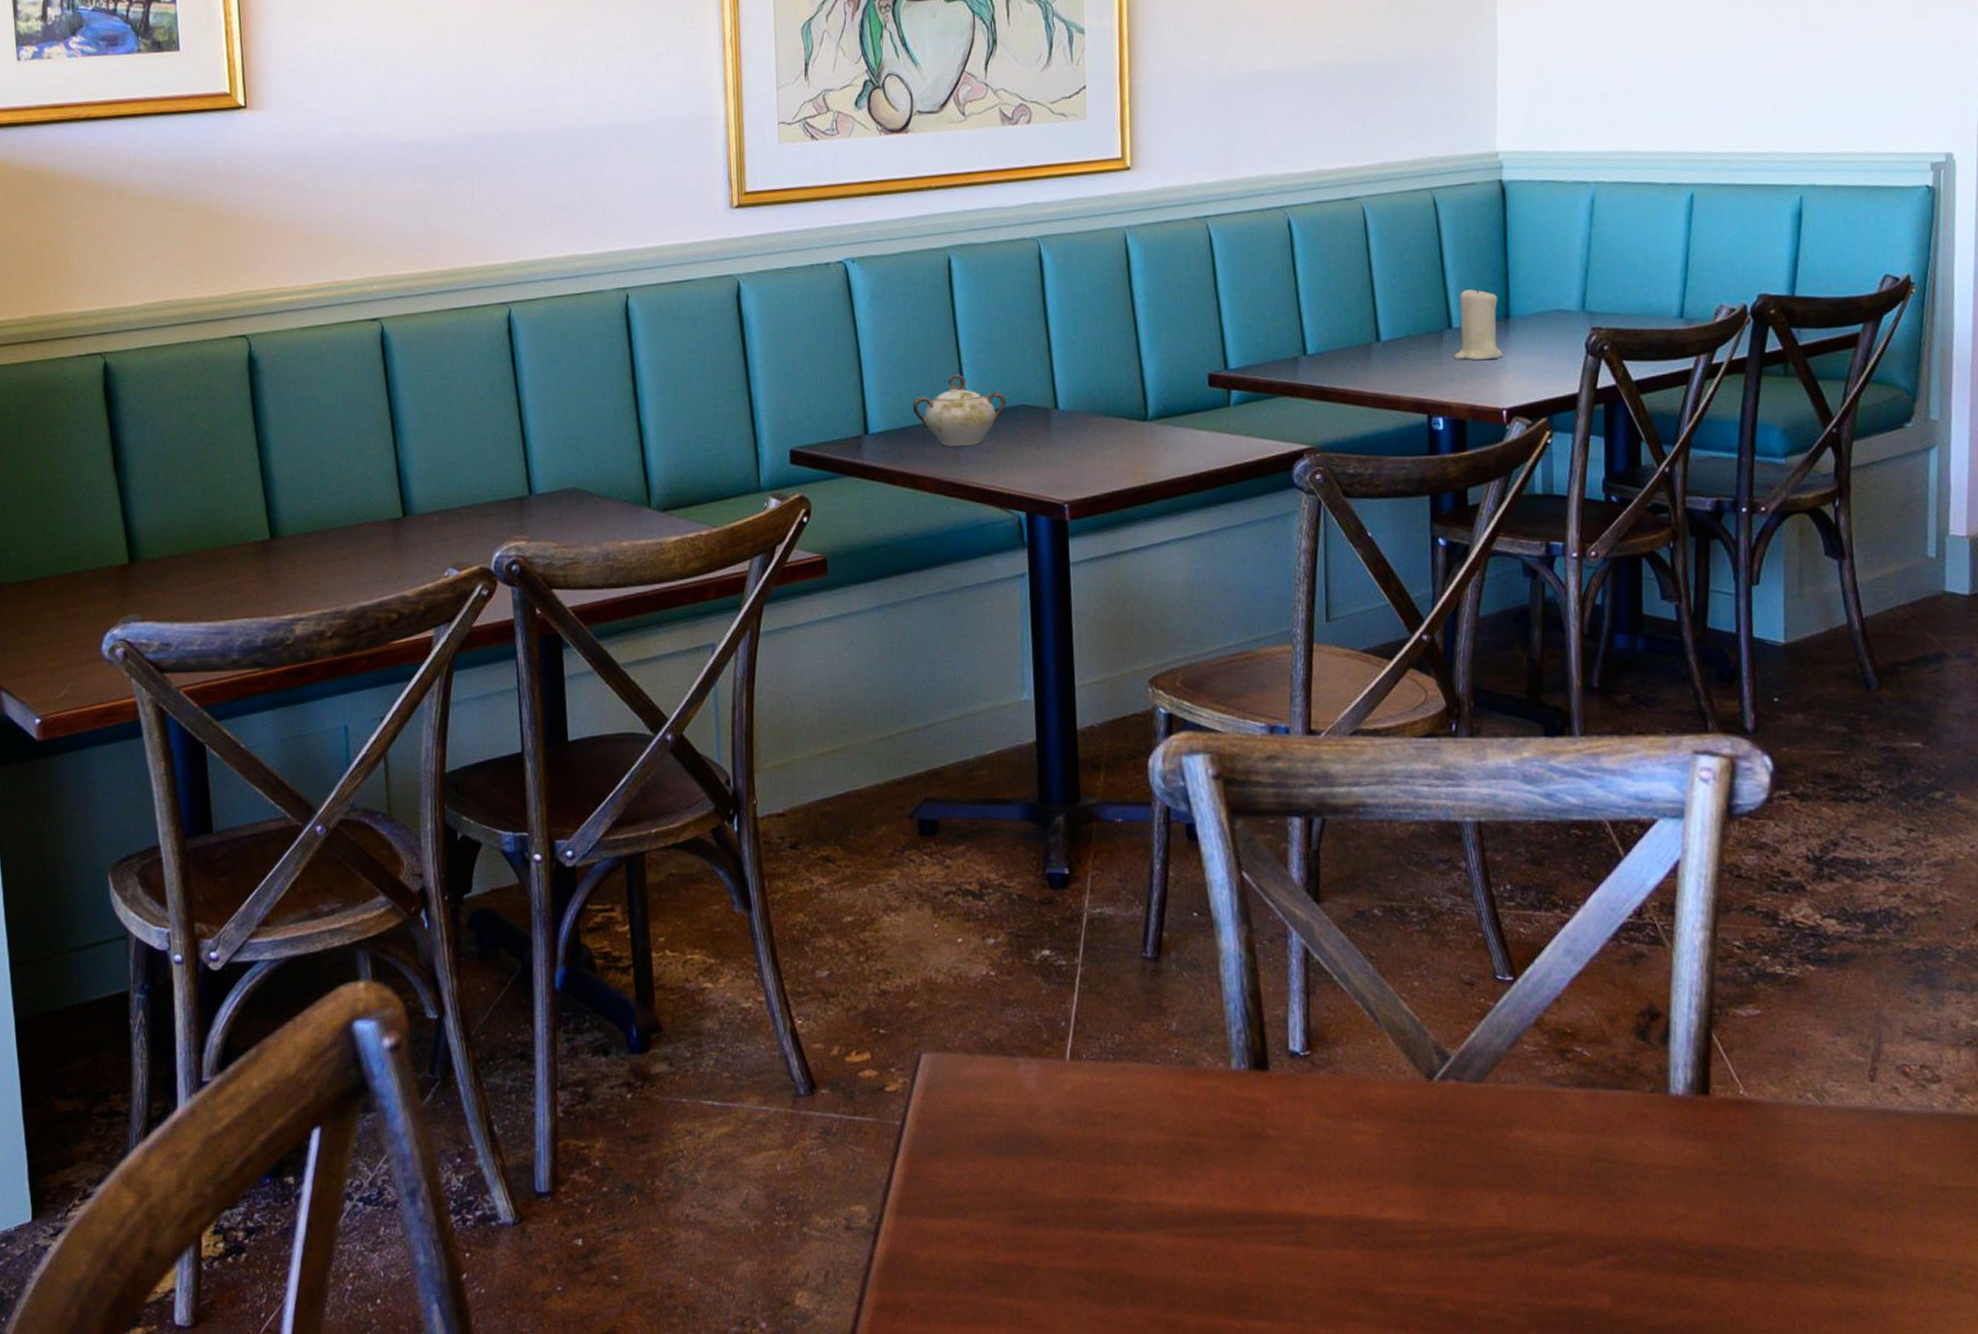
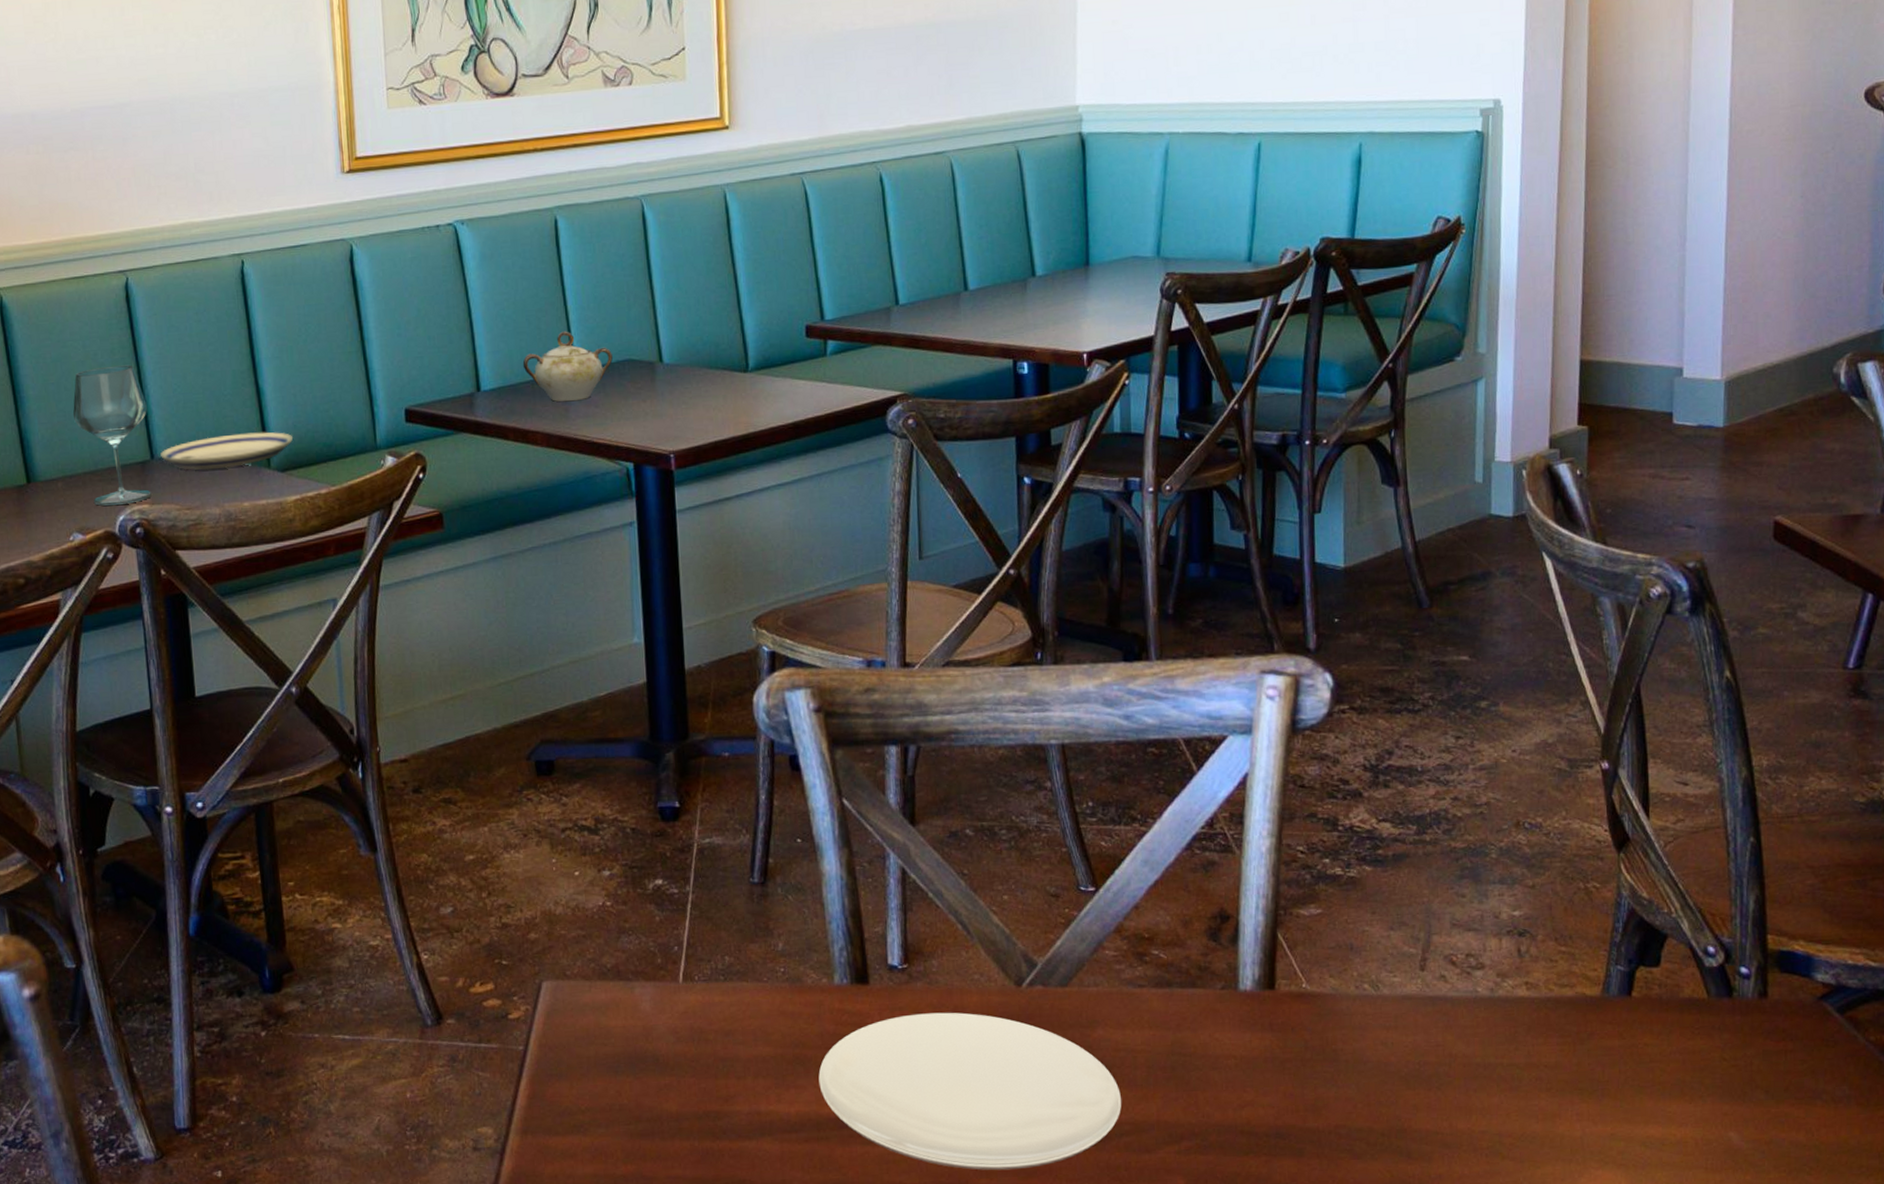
wine glass: none [451,398,529,542] -> present [72,365,152,507]
plate: none [539,470,675,507] -> present [160,432,294,470]
plate: none [1213,1104,1542,1278] -> present [818,1012,1122,1171]
candle: present [1454,287,1504,361] -> none [1038,236,1084,307]

